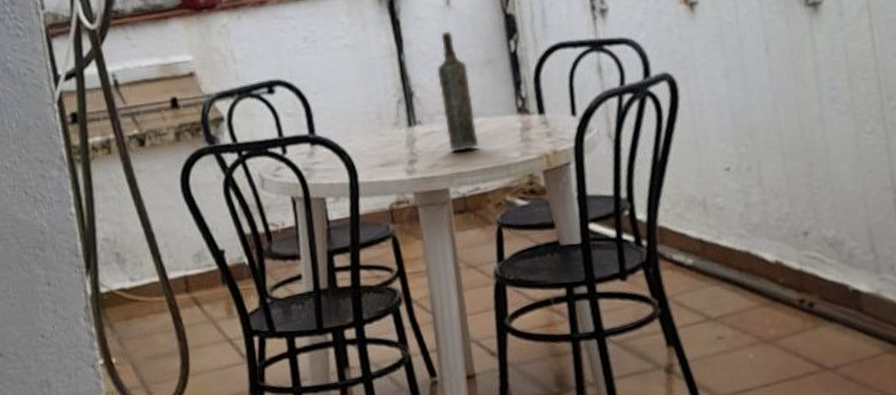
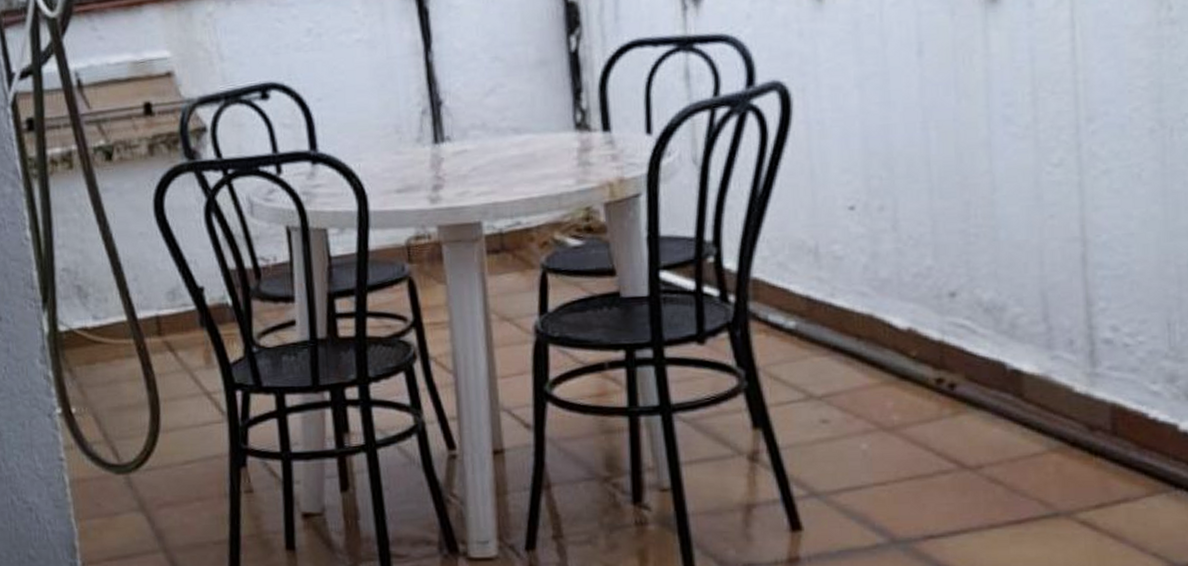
bottle: present [437,31,479,152] -> none [474,23,523,177]

